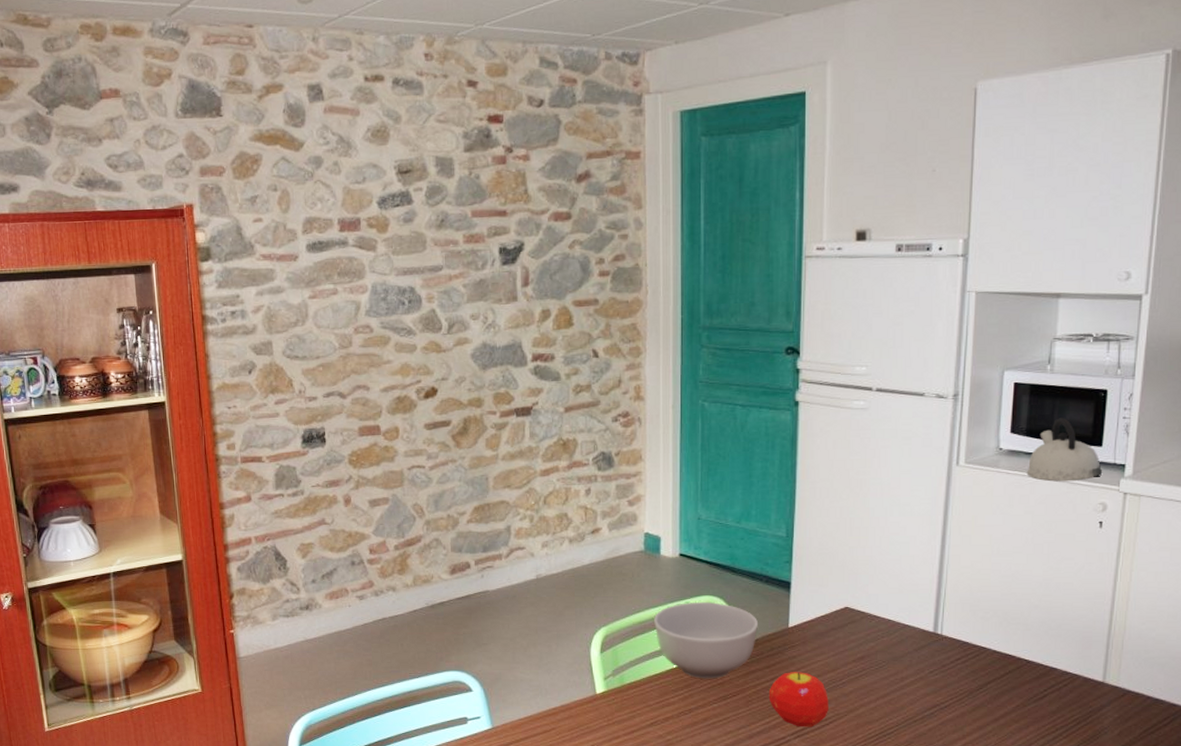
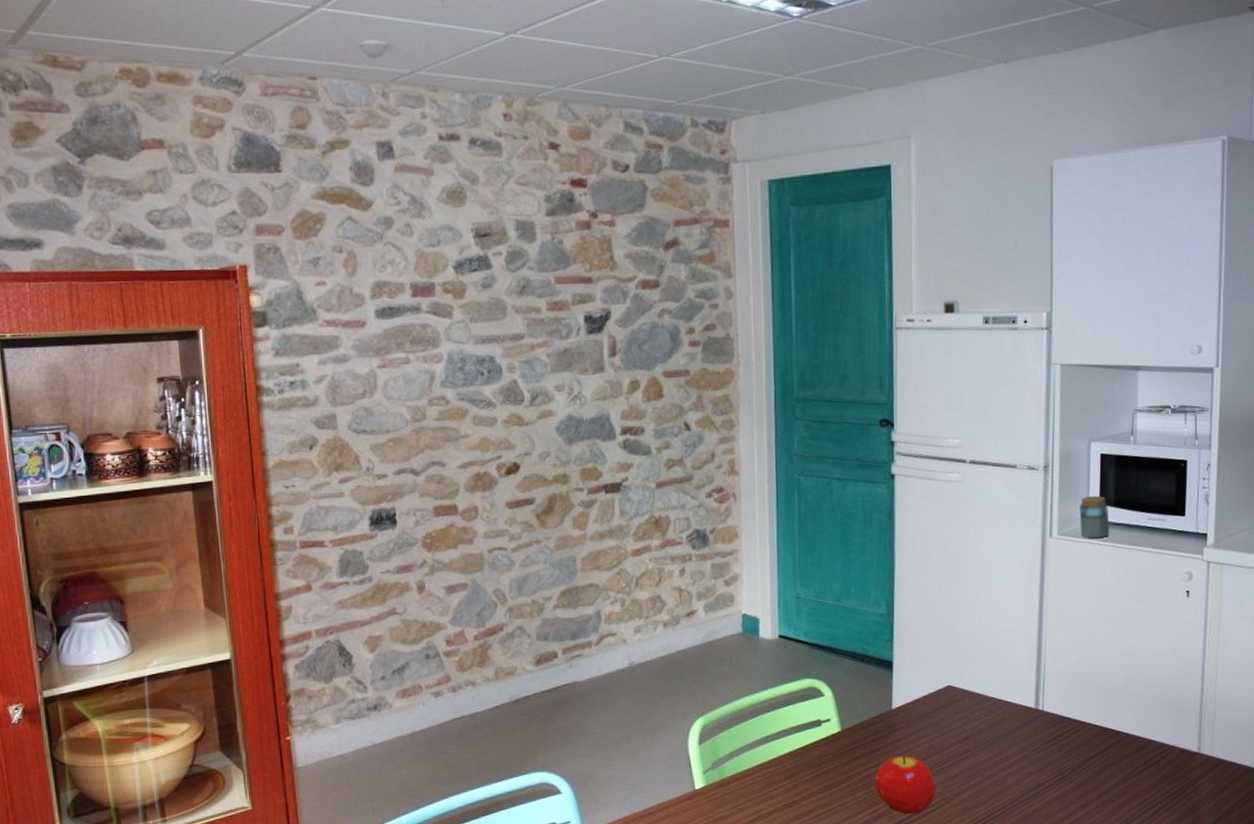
bowl: present [654,602,759,679] -> none [754,685,862,768]
peanut butter: none [988,424,1020,468] -> present [1079,495,1110,539]
kettle: present [1026,418,1103,482] -> none [1116,488,1187,552]

